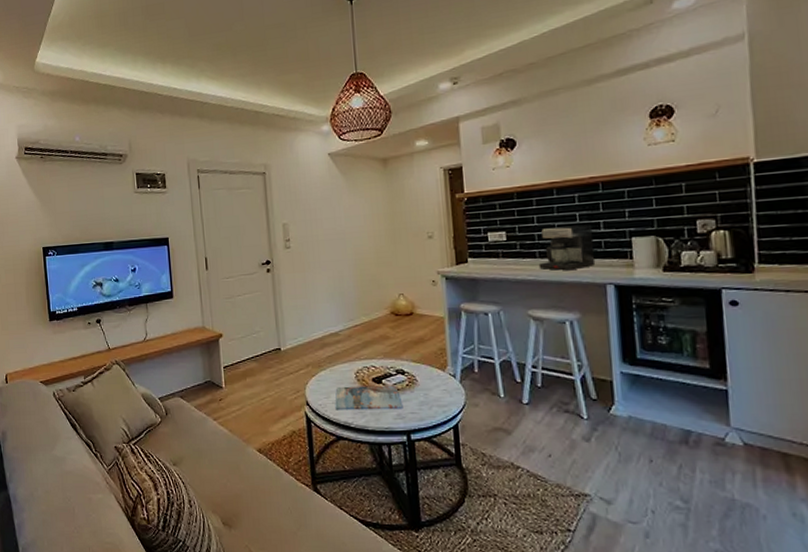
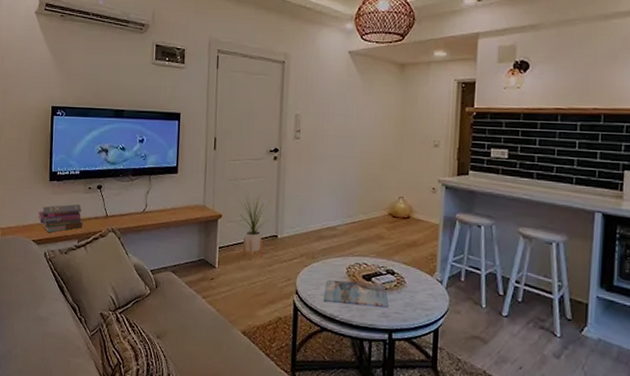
books: none [43,340,87,373] -> present [39,204,83,233]
house plant: none [237,310,269,377] -> present [238,194,270,260]
coffee maker: present [538,224,596,271] -> none [534,151,590,195]

